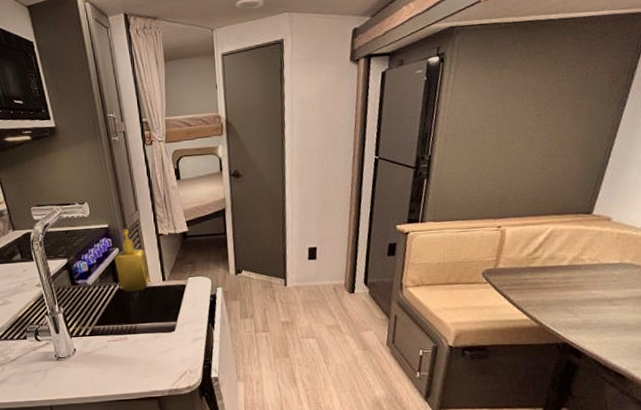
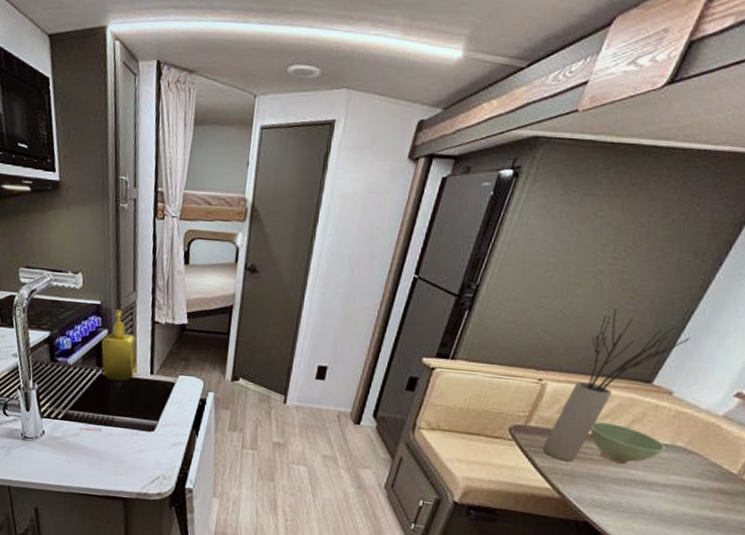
vase: none [514,157,615,294] -> present [543,309,690,462]
bowl: none [550,253,617,287] -> present [590,422,667,464]

